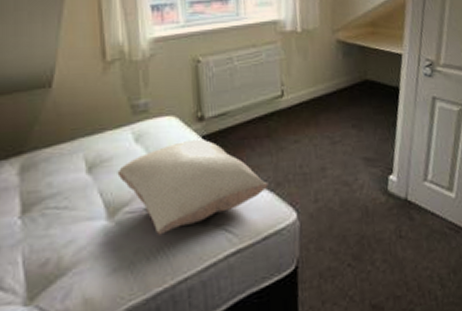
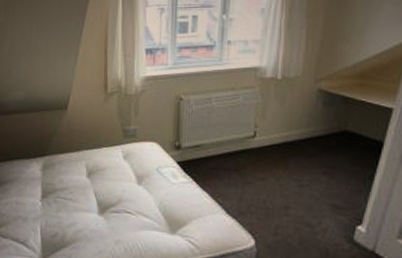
pillow: present [117,138,269,235] -> none [108,163,232,234]

